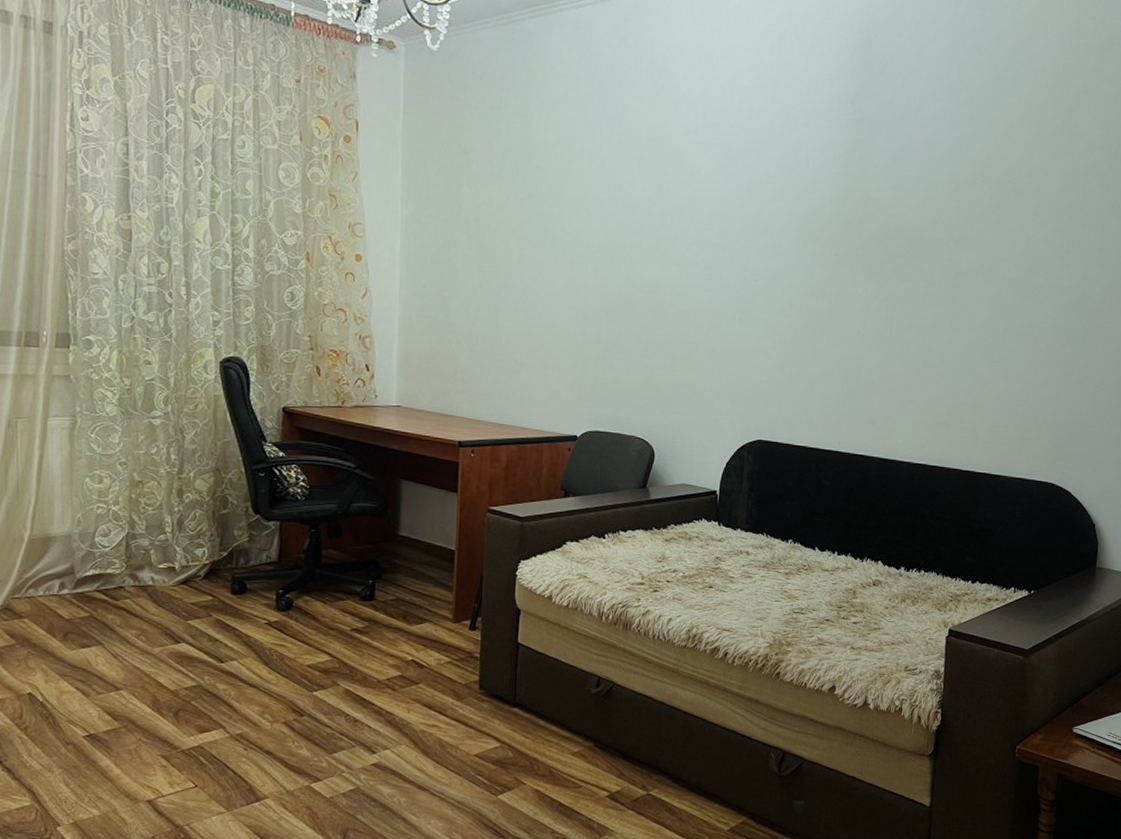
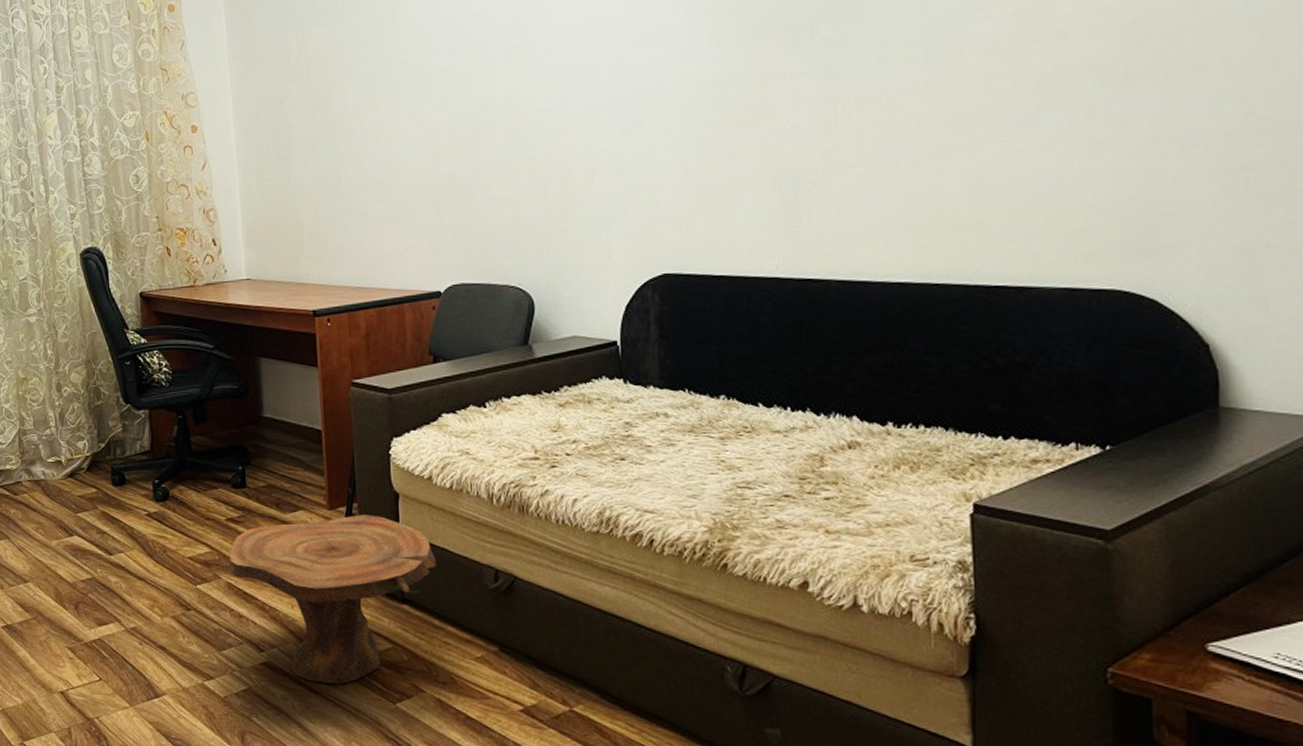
side table: none [350,628,548,781] -> present [229,515,437,684]

